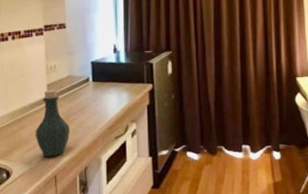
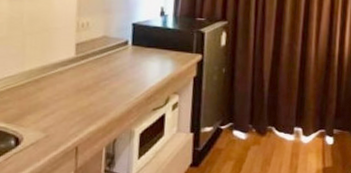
bottle: present [35,90,70,157] -> none [55,50,99,125]

